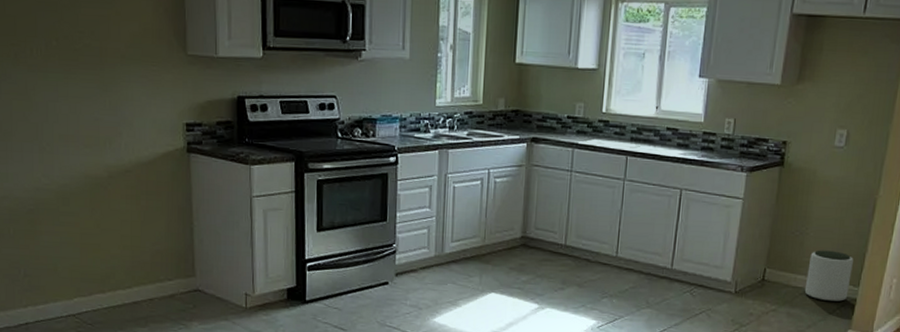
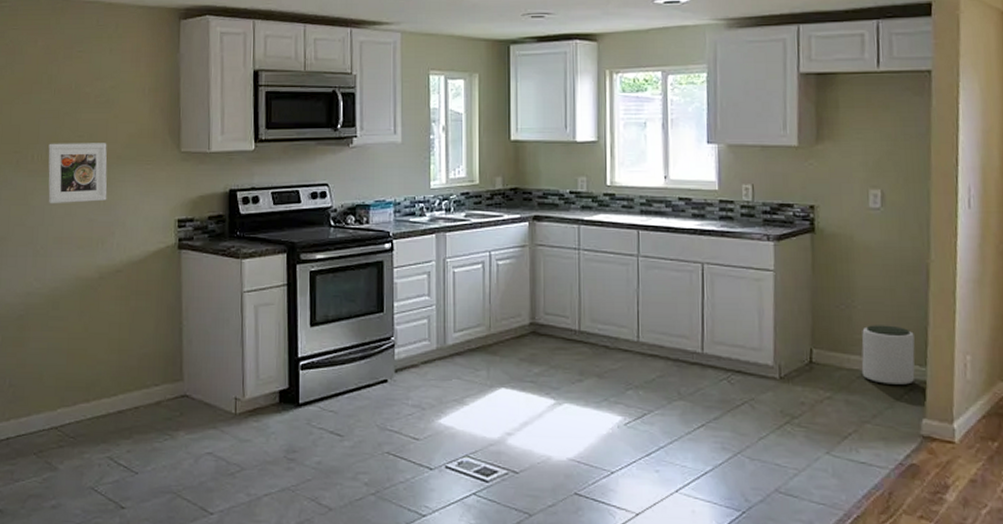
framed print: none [48,37,113,101] -> present [48,143,107,204]

